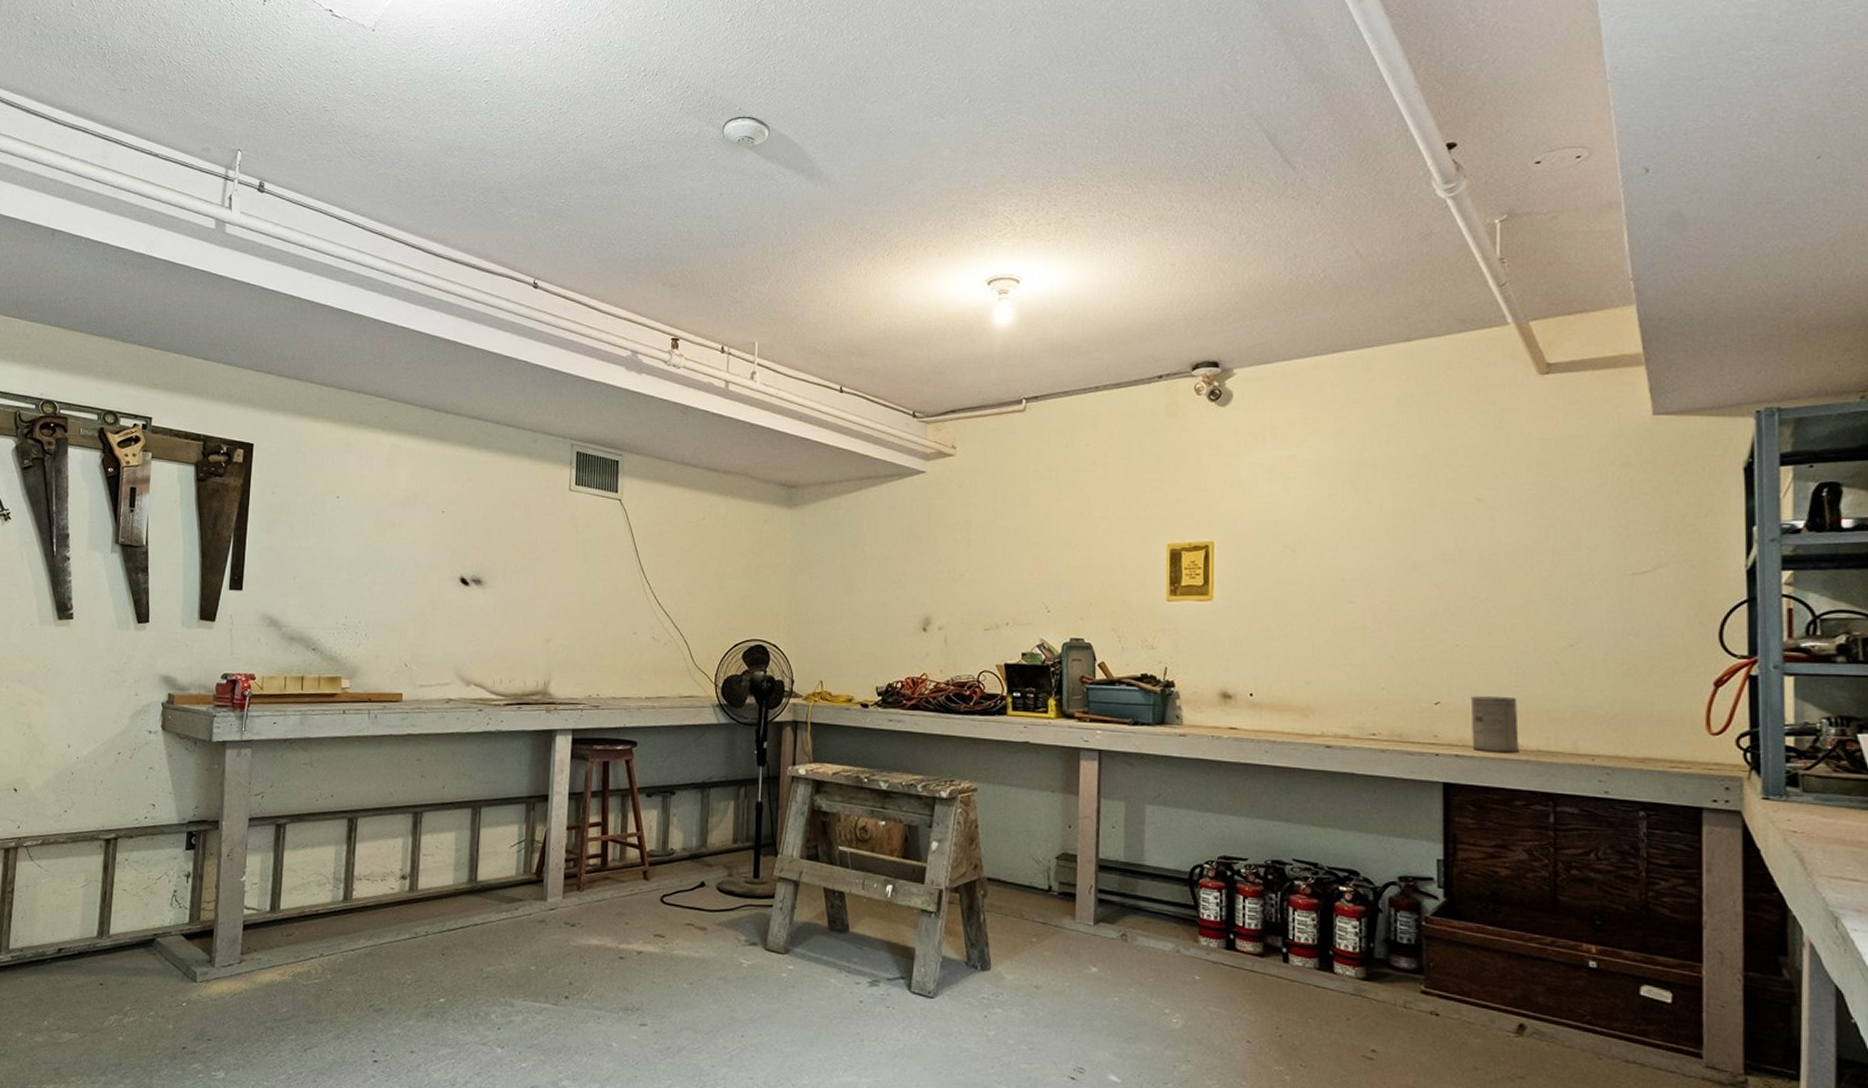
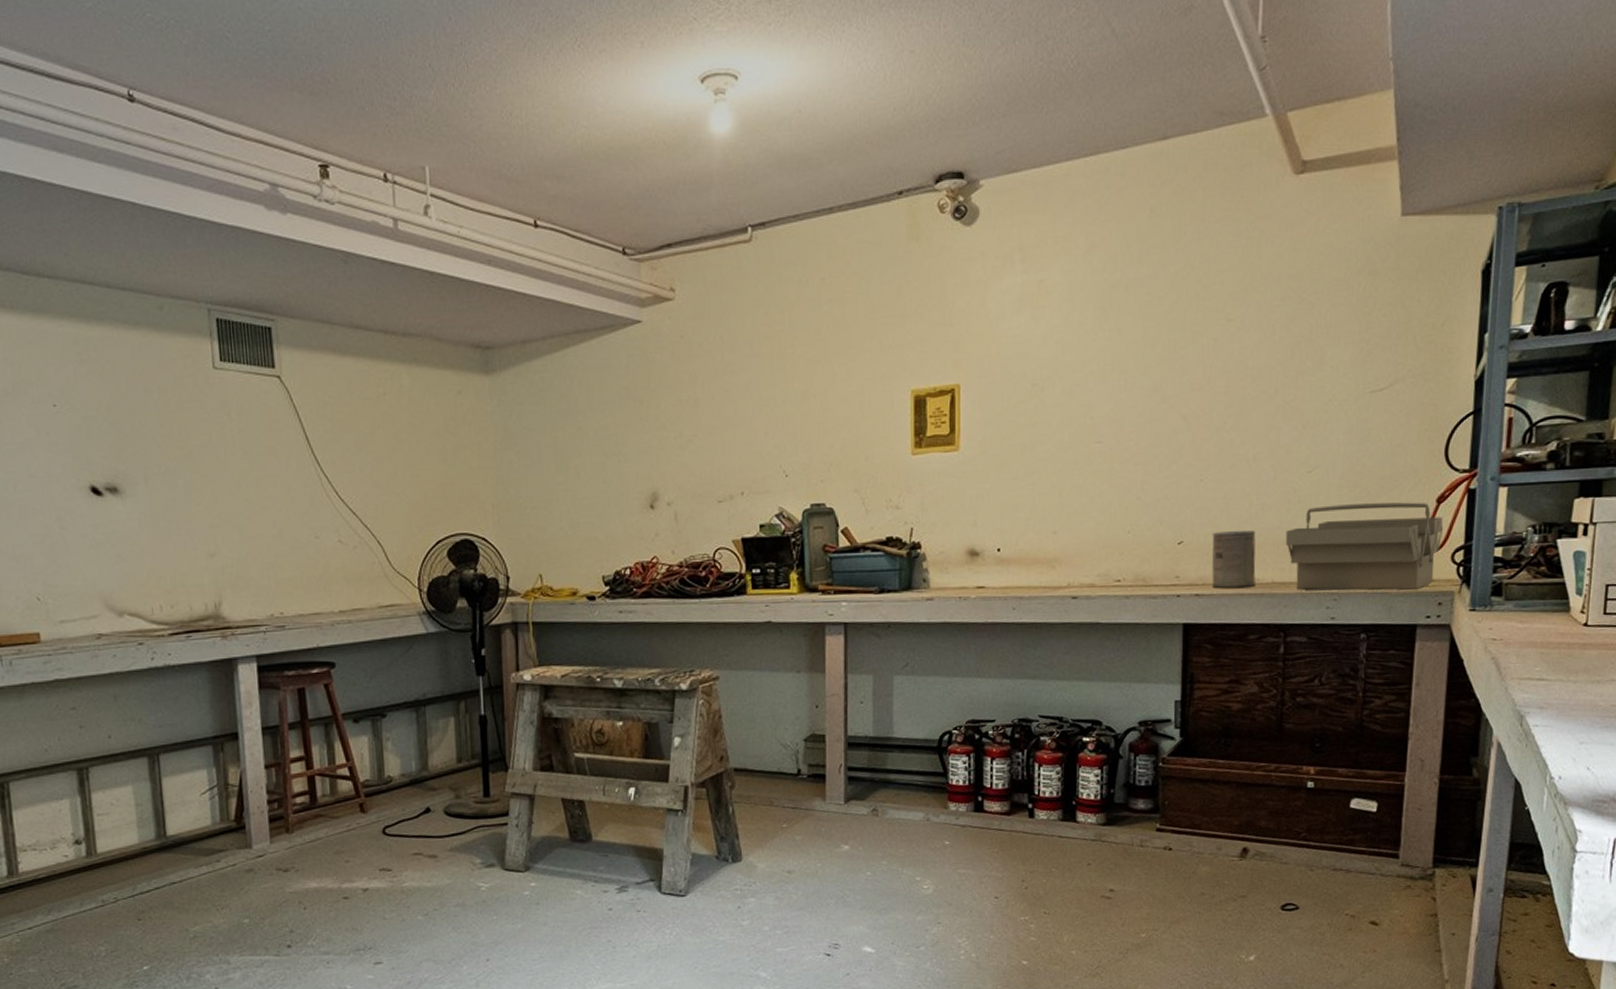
tool box: none [1549,679,1725,773] -> present [1285,502,1444,591]

